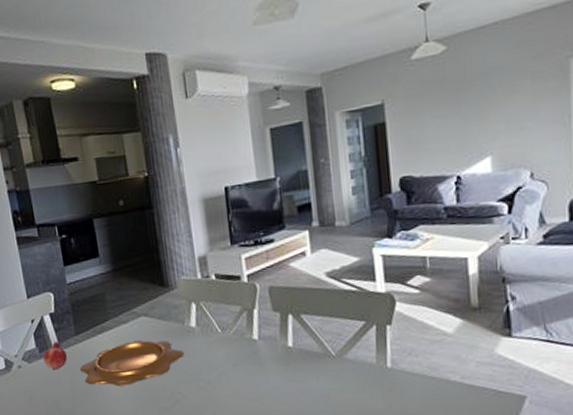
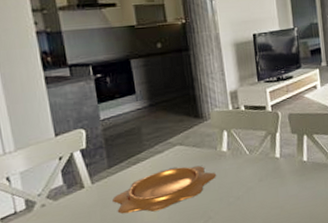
fruit: present [43,342,67,370] -> none [71,176,99,205]

